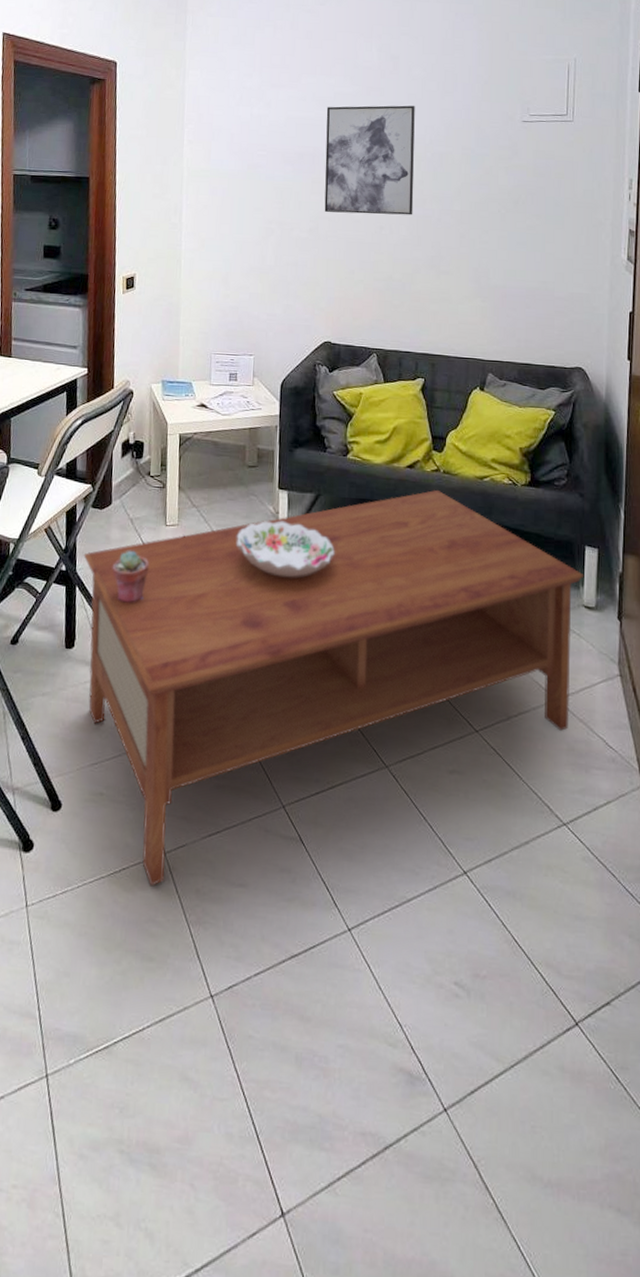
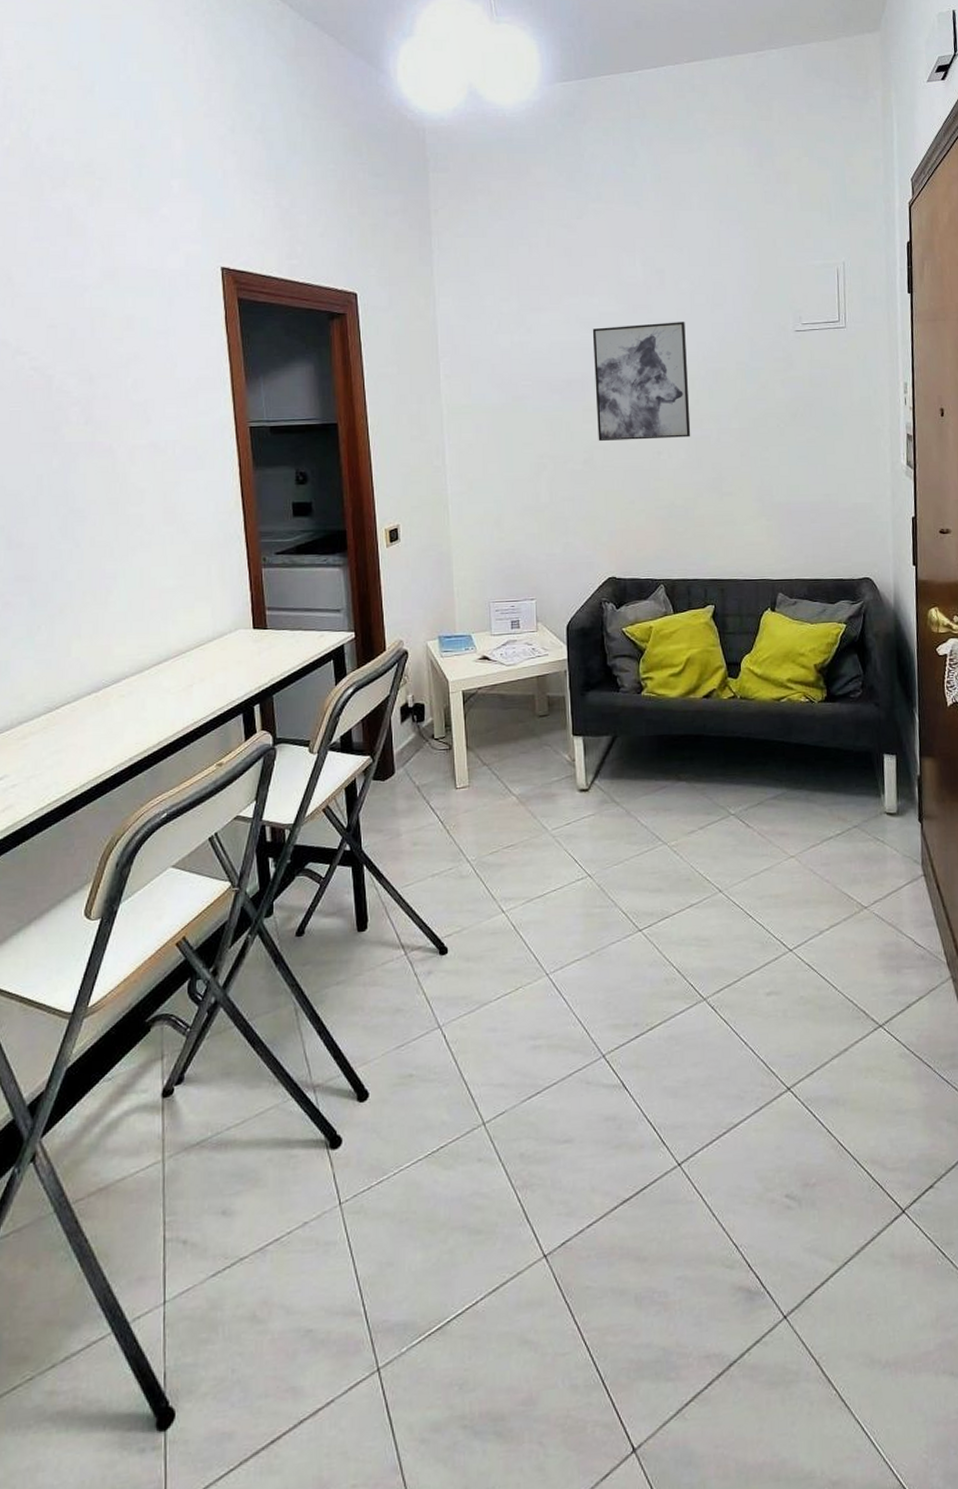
coffee table: present [83,489,584,887] -> none [368,716,885,1160]
potted succulent: present [112,551,149,603] -> none [401,820,442,875]
decorative bowl: present [237,521,335,578] -> none [533,768,636,826]

